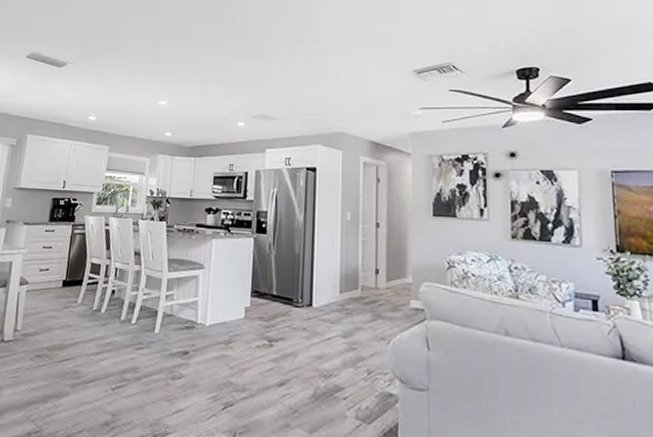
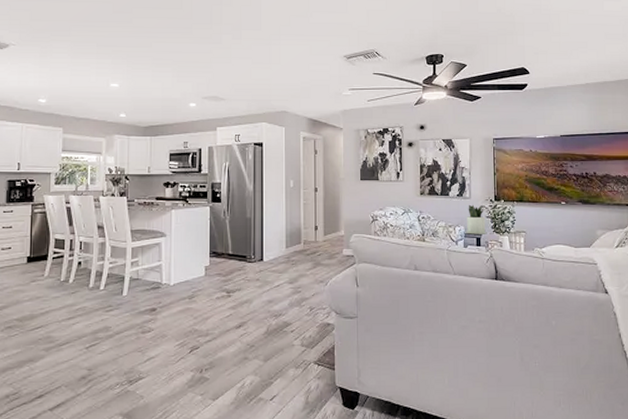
planter: none [576,254,607,297] -> present [466,204,487,236]

